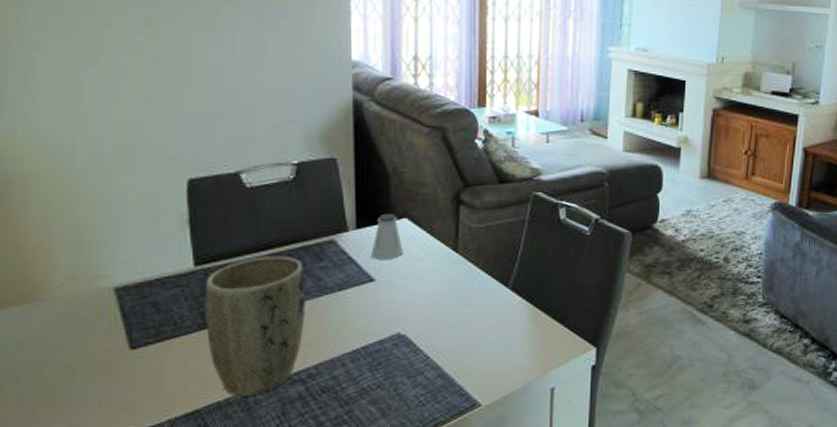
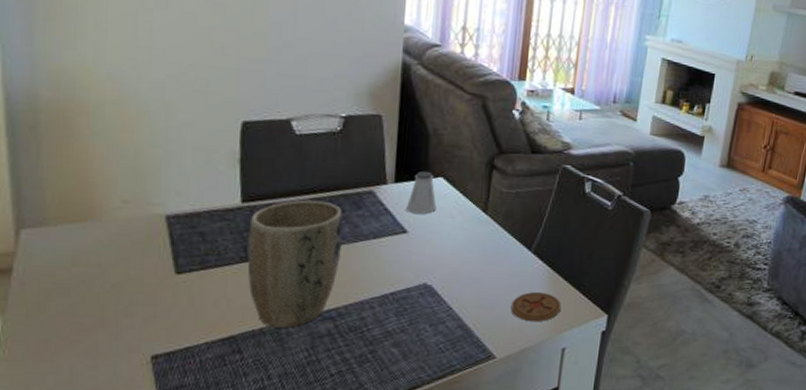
coaster: none [492,330,546,363] -> present [510,291,562,322]

